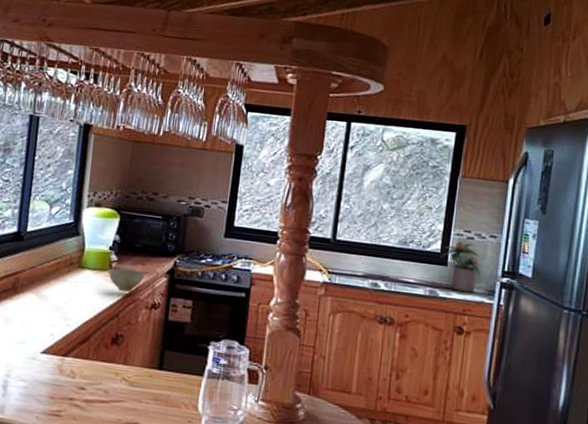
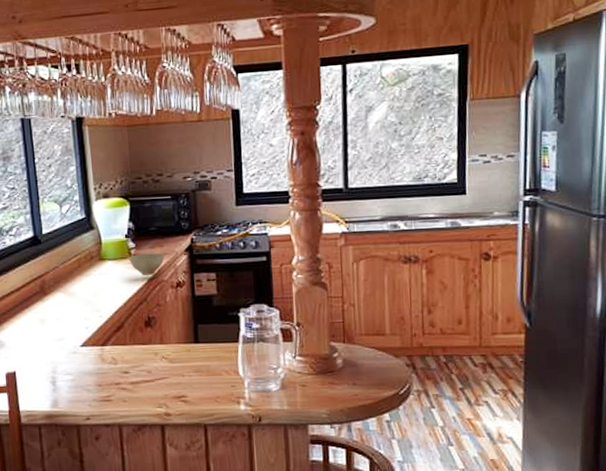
potted plant: present [440,242,483,292] -> none [457,167,504,218]

